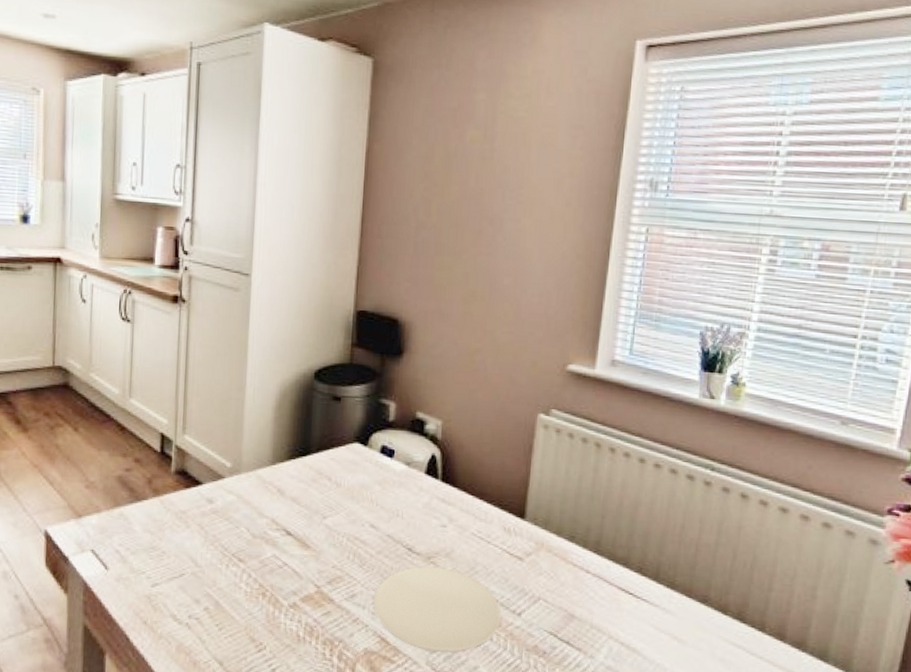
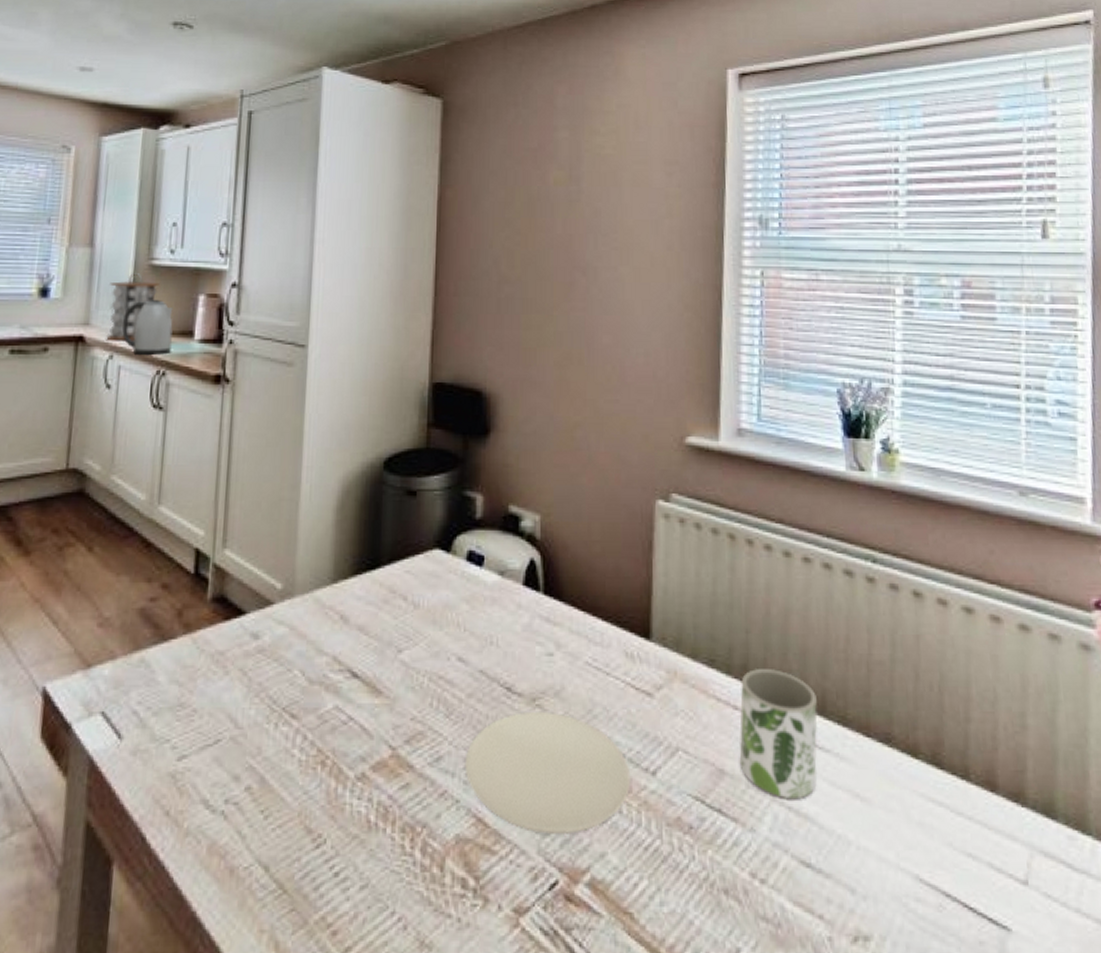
spice rack: none [80,205,123,264] -> present [106,273,160,341]
kettle: none [93,229,136,277] -> present [122,300,173,356]
mug: none [586,545,653,638] -> present [739,669,818,798]

